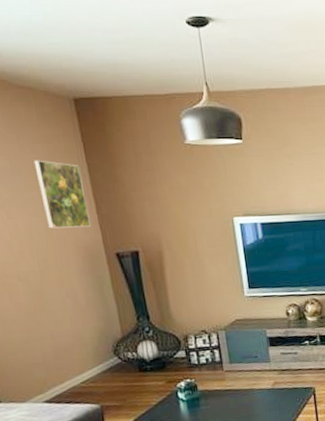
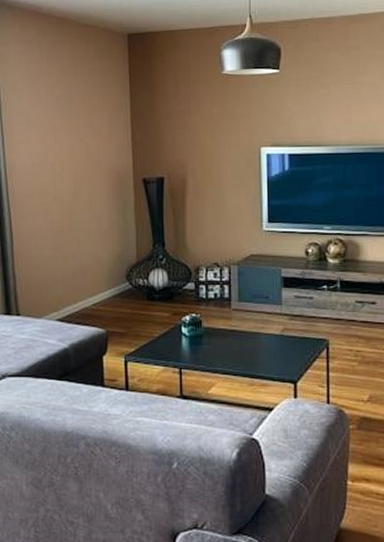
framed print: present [34,160,91,229] -> none [85,89,124,153]

